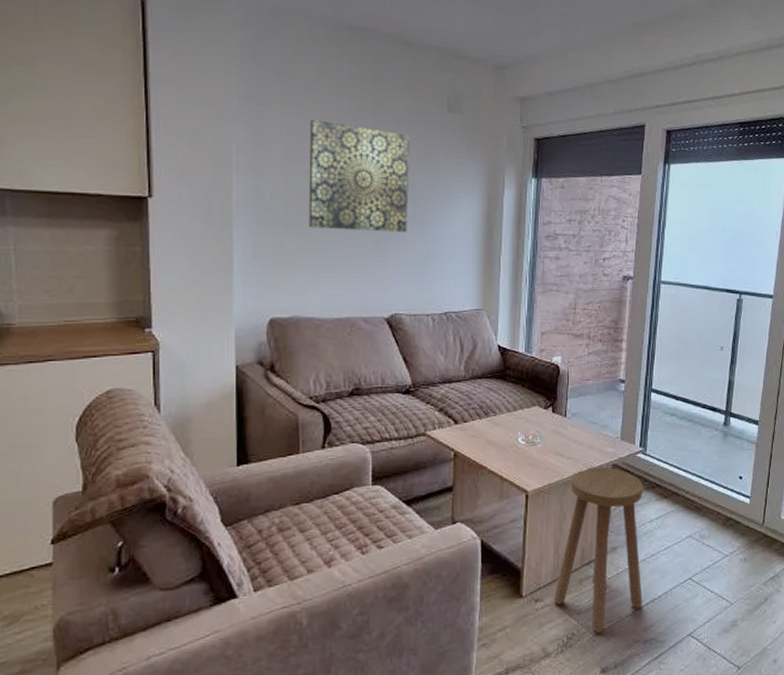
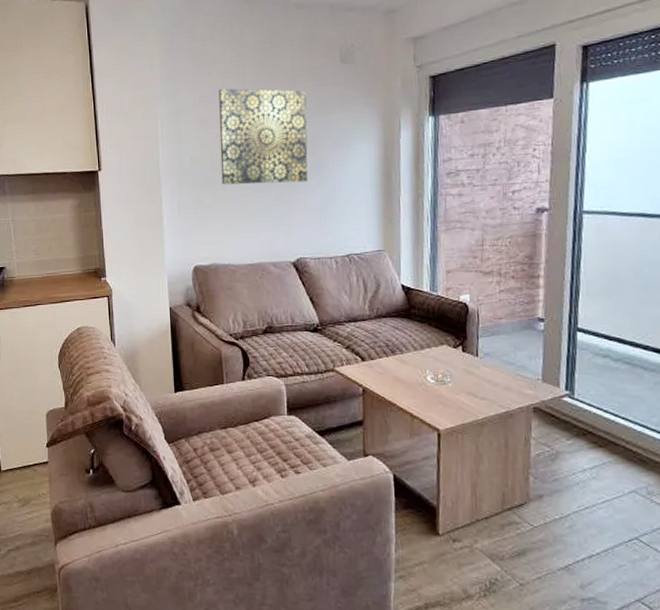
stool: present [554,466,643,633] -> none [473,409,578,583]

